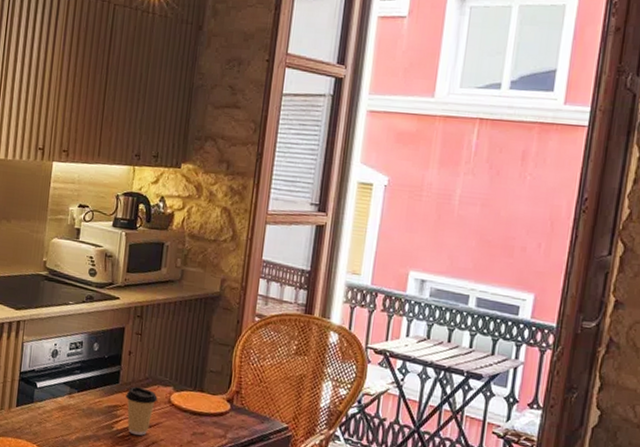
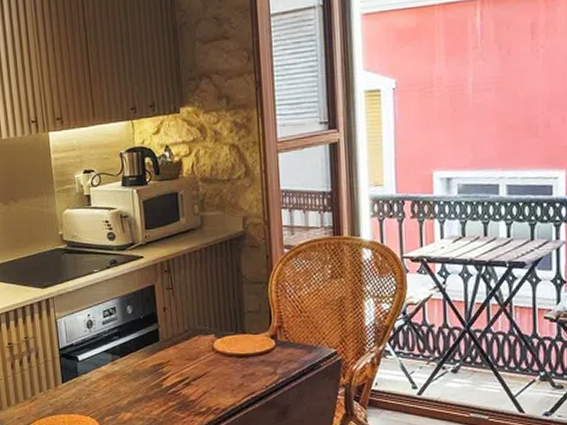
coffee cup: present [126,386,158,436] -> none [168,341,201,388]

